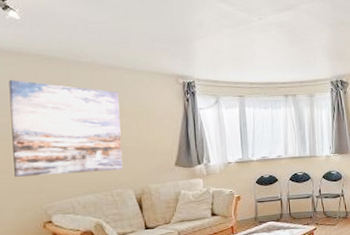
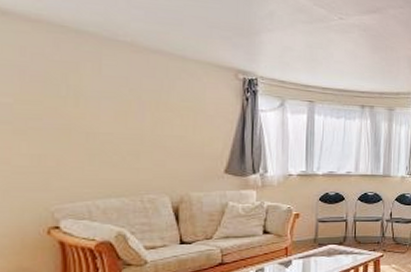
wall art: present [9,80,123,177] -> none [15,51,162,172]

